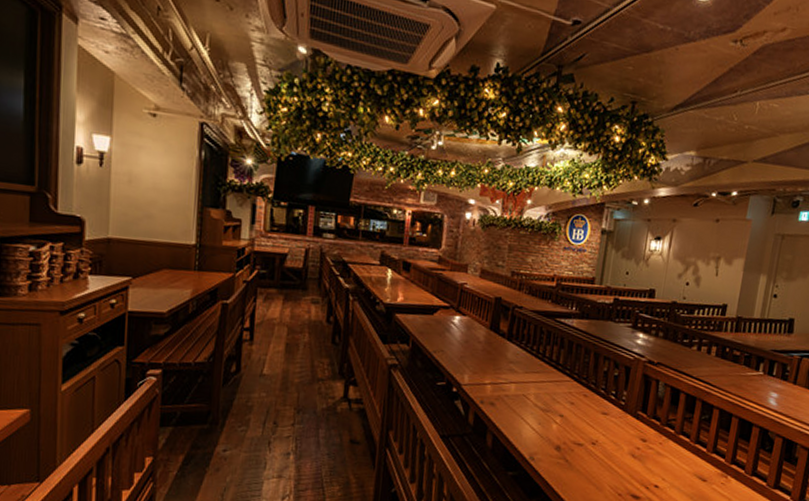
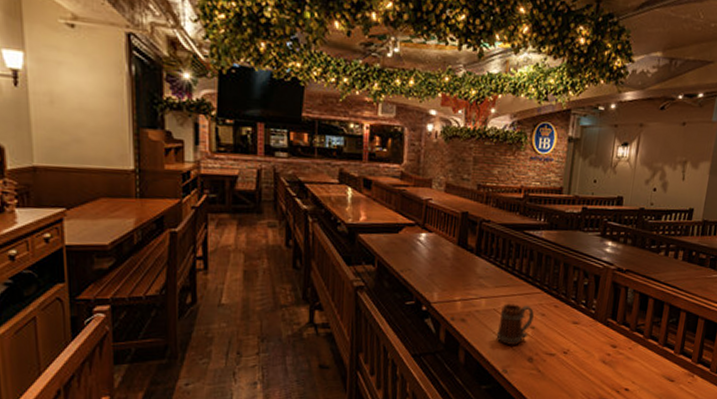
beer mug: none [524,390,563,433] -> present [496,303,534,345]

